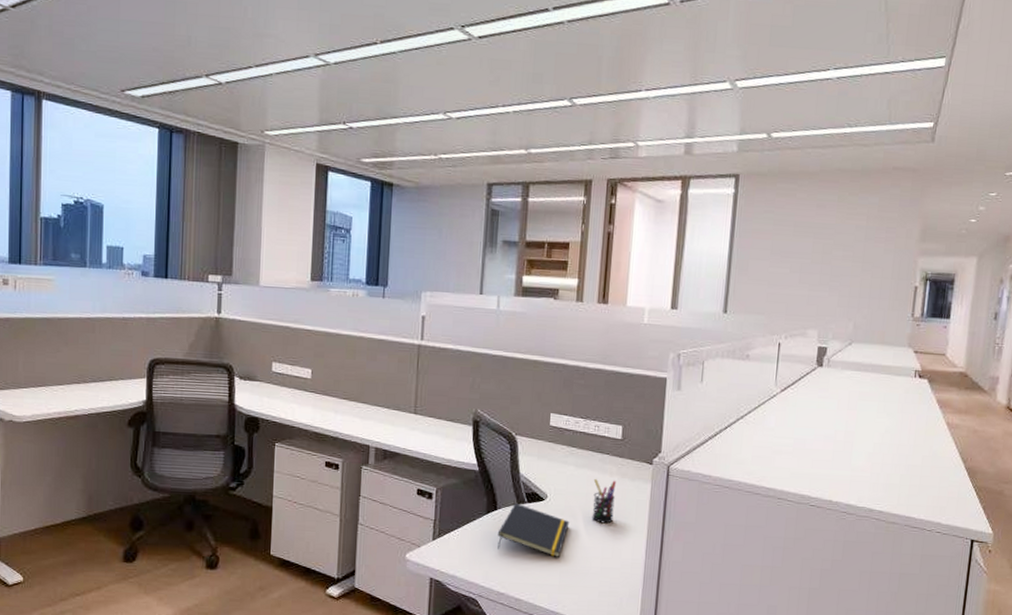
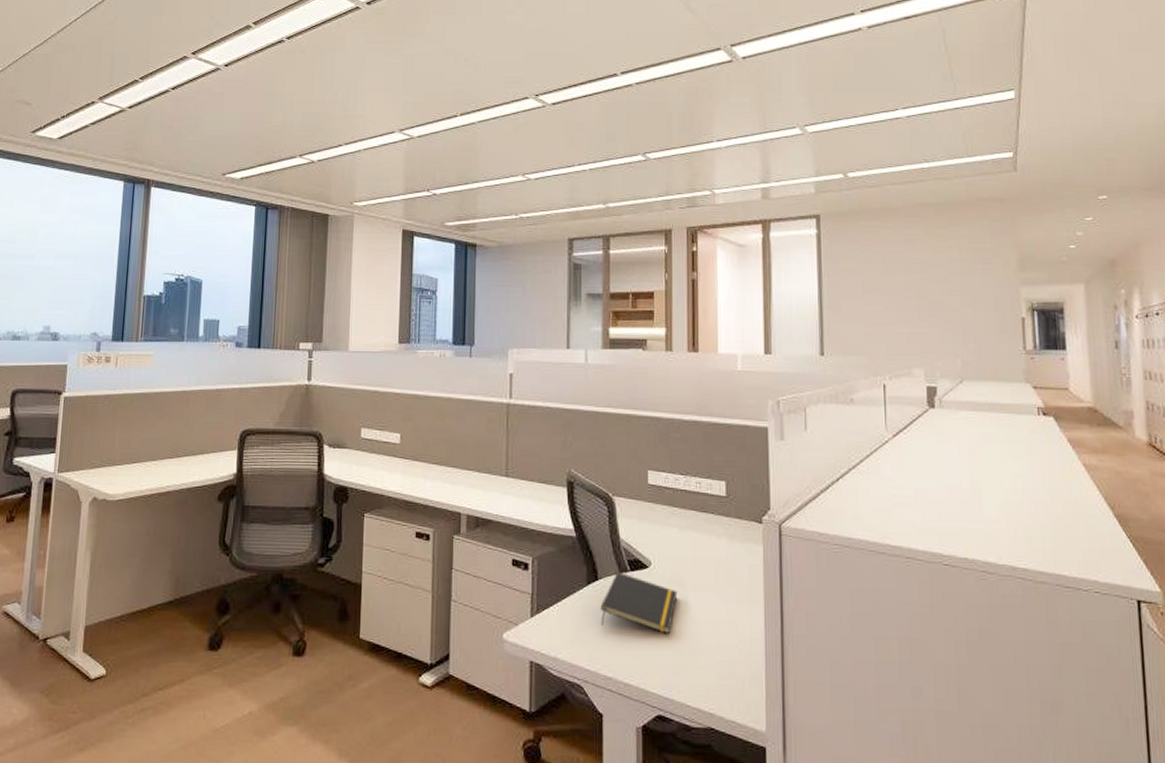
pen holder: present [592,479,616,524] -> none [699,542,725,593]

